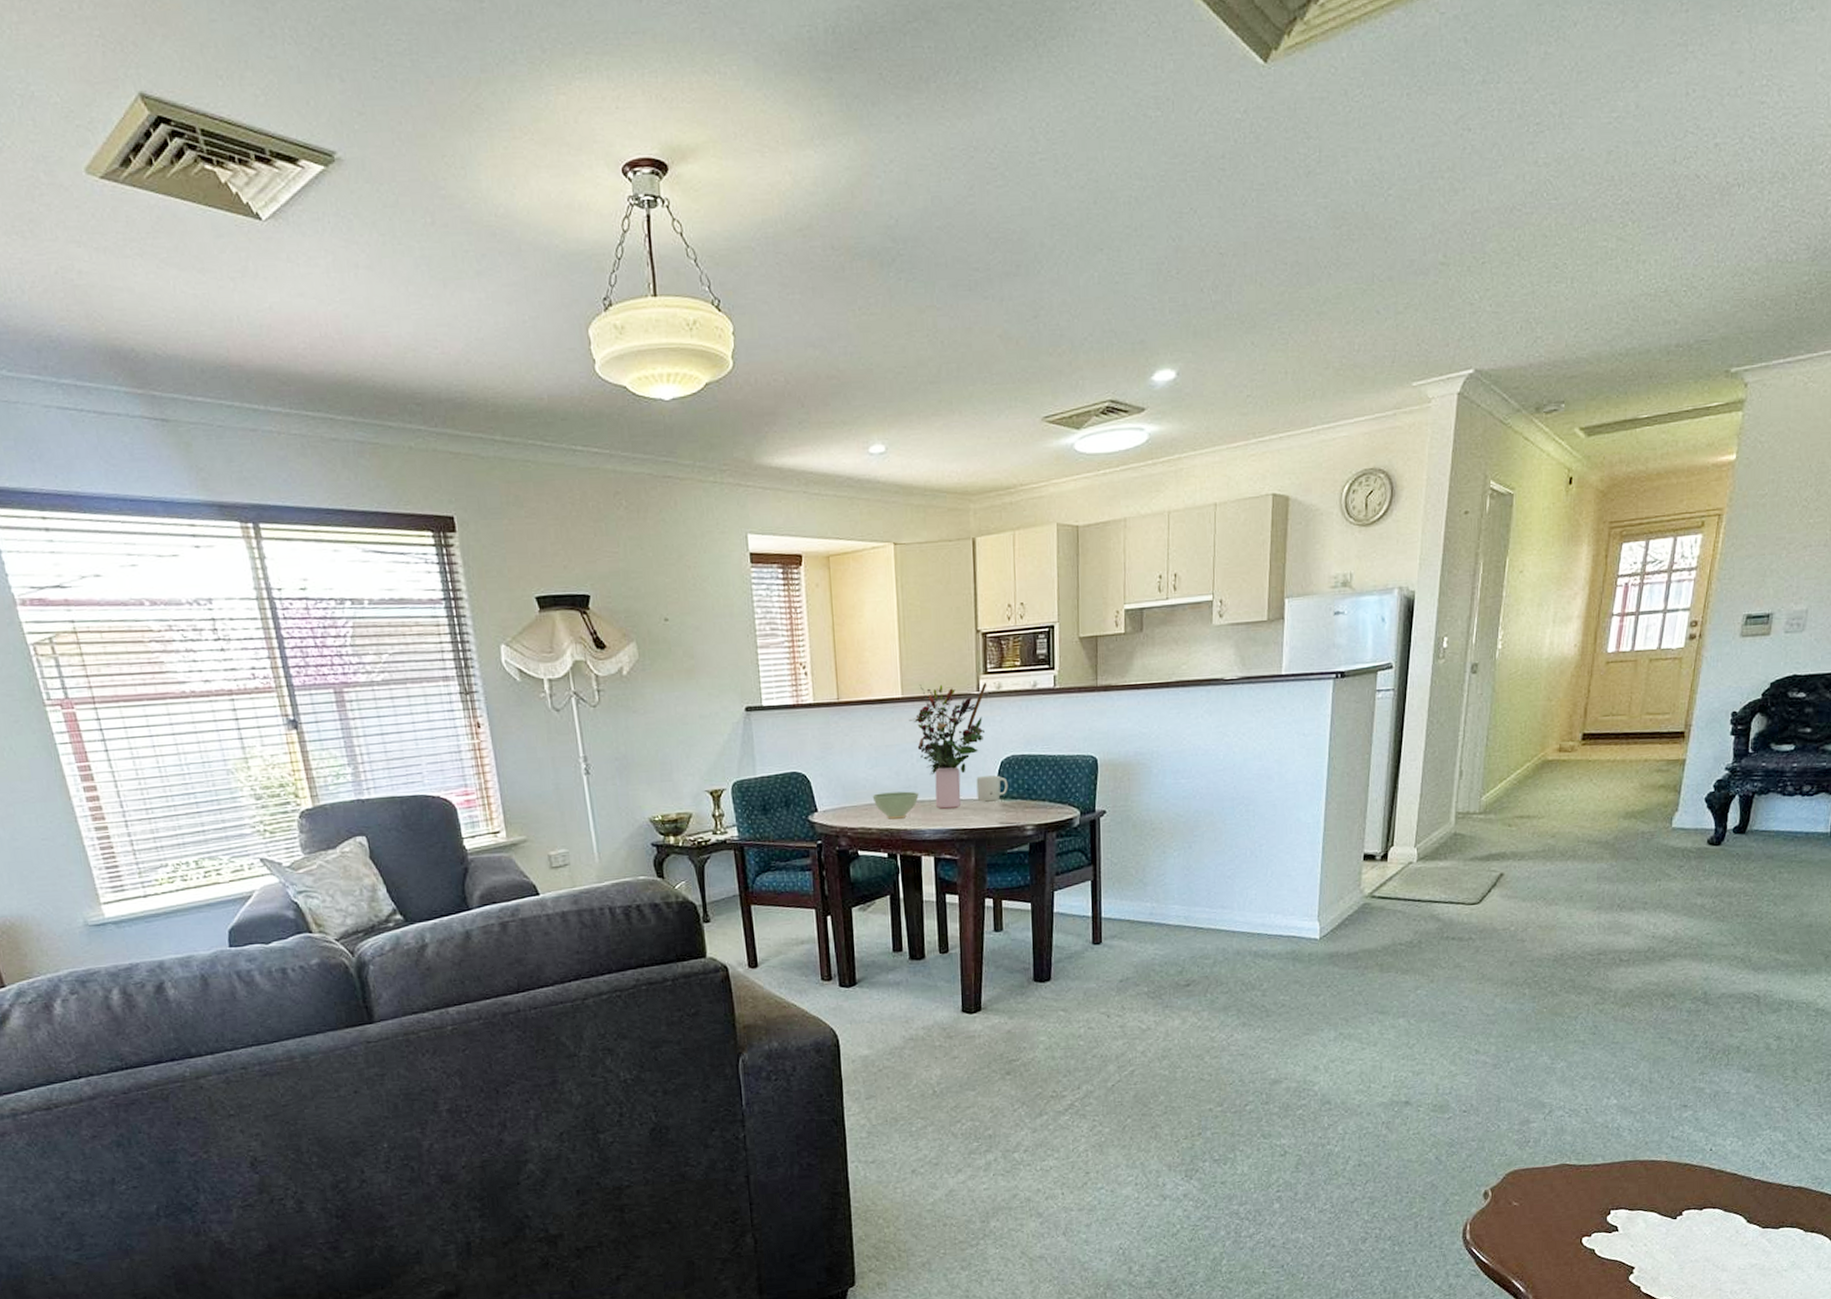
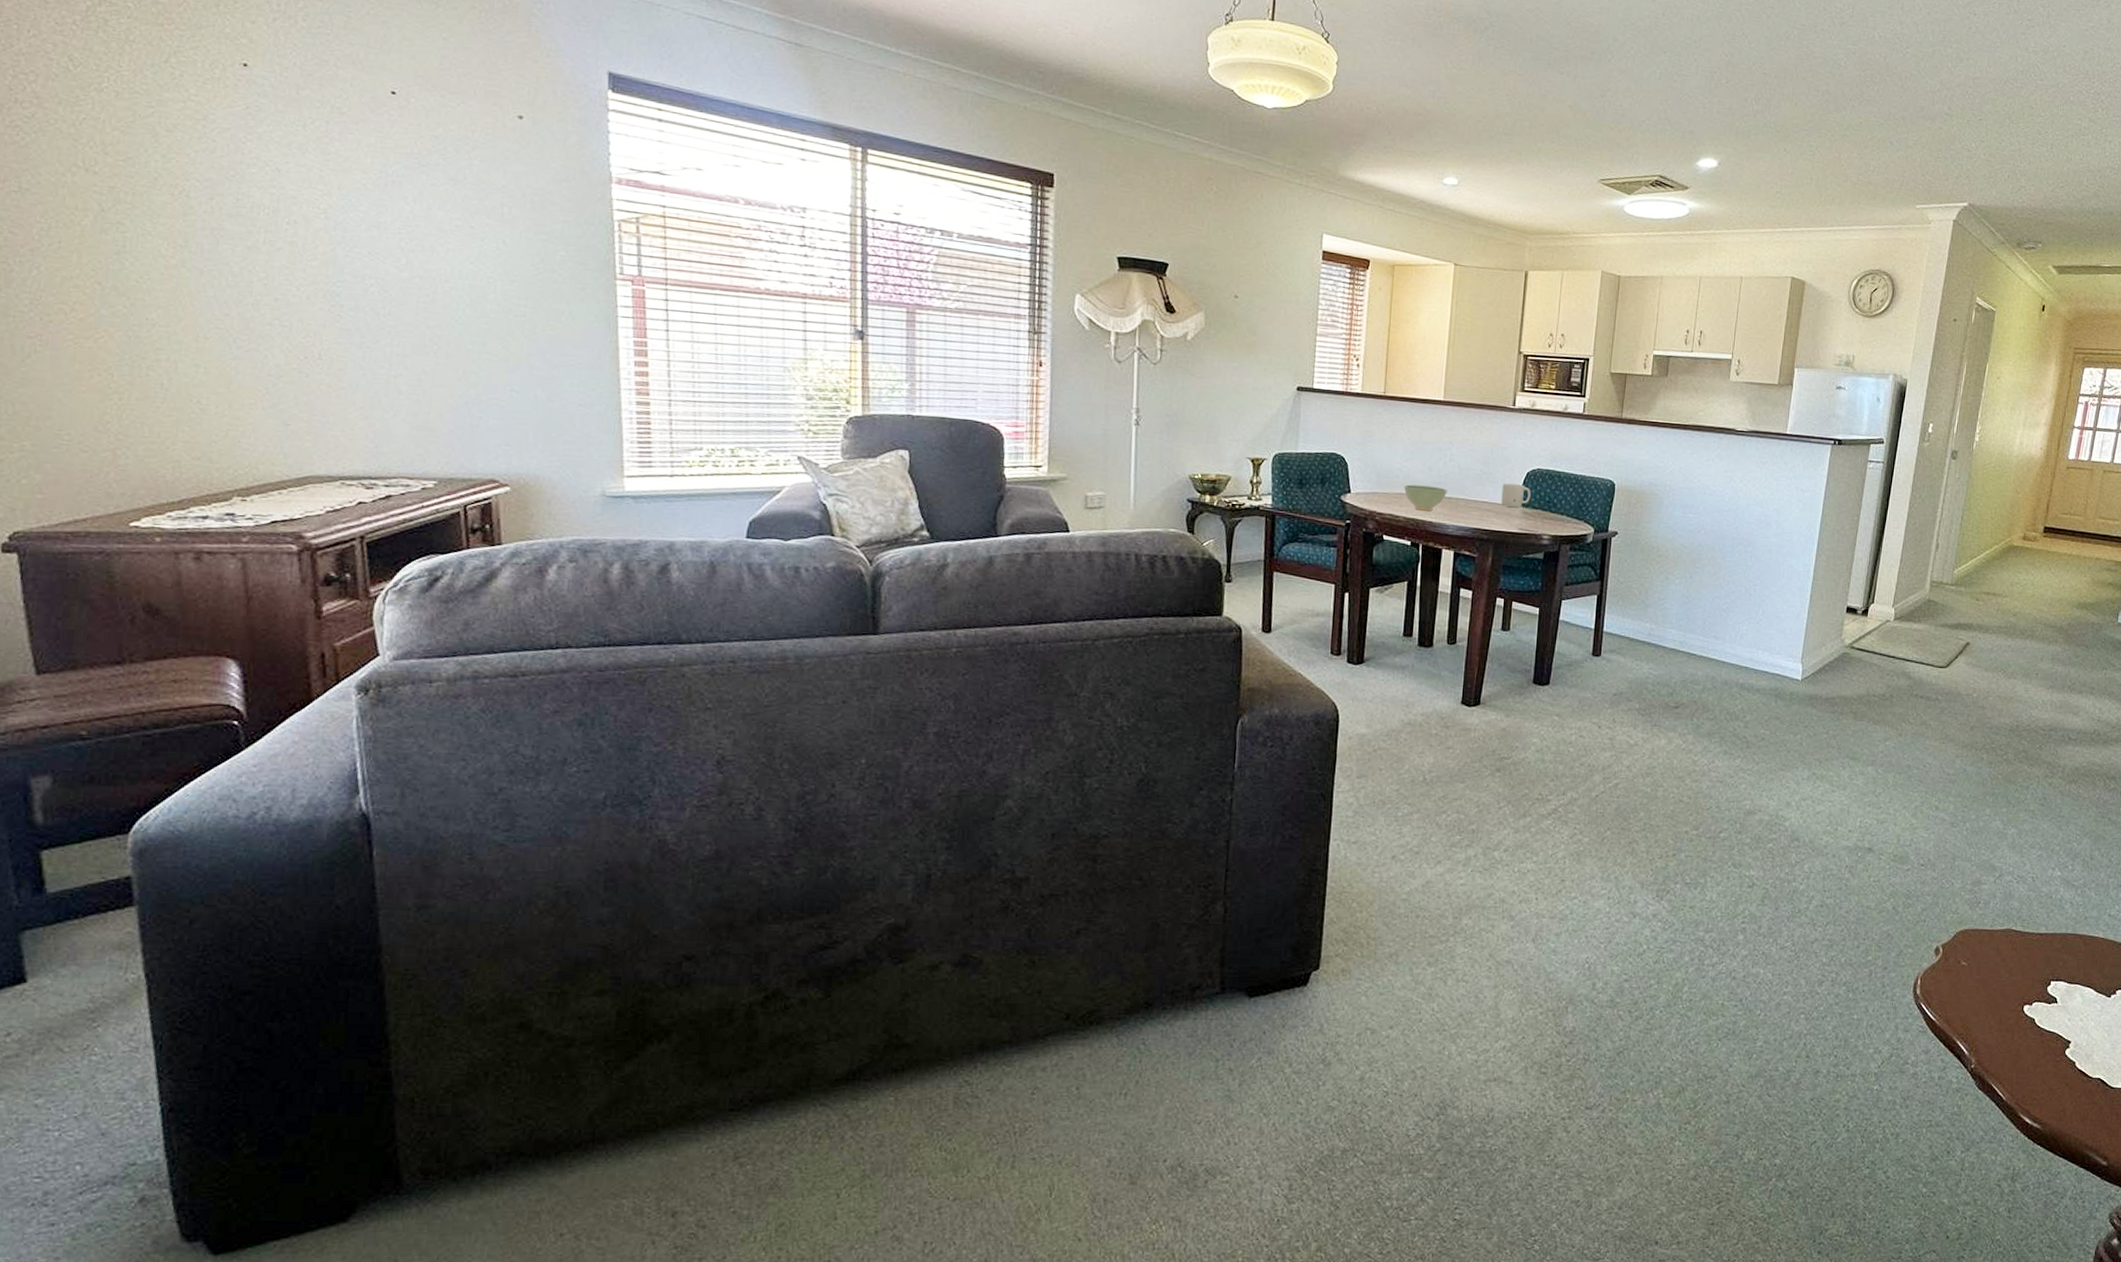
bouquet: present [909,683,987,810] -> none [1447,392,1523,510]

